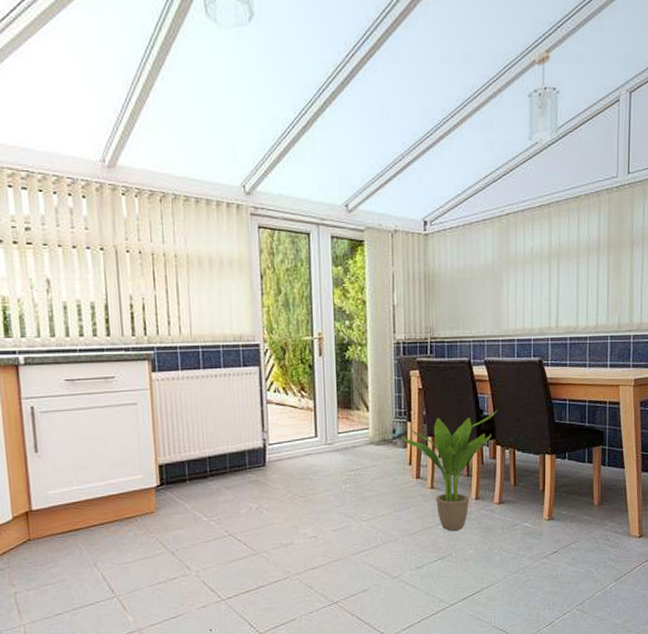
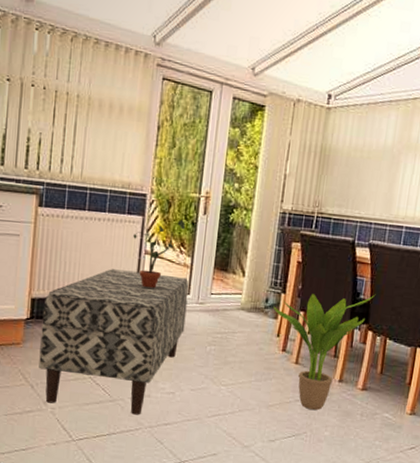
bench: none [172,421,317,567] -> present [39,269,189,415]
potted plant: none [252,364,304,437] -> present [133,219,186,289]

